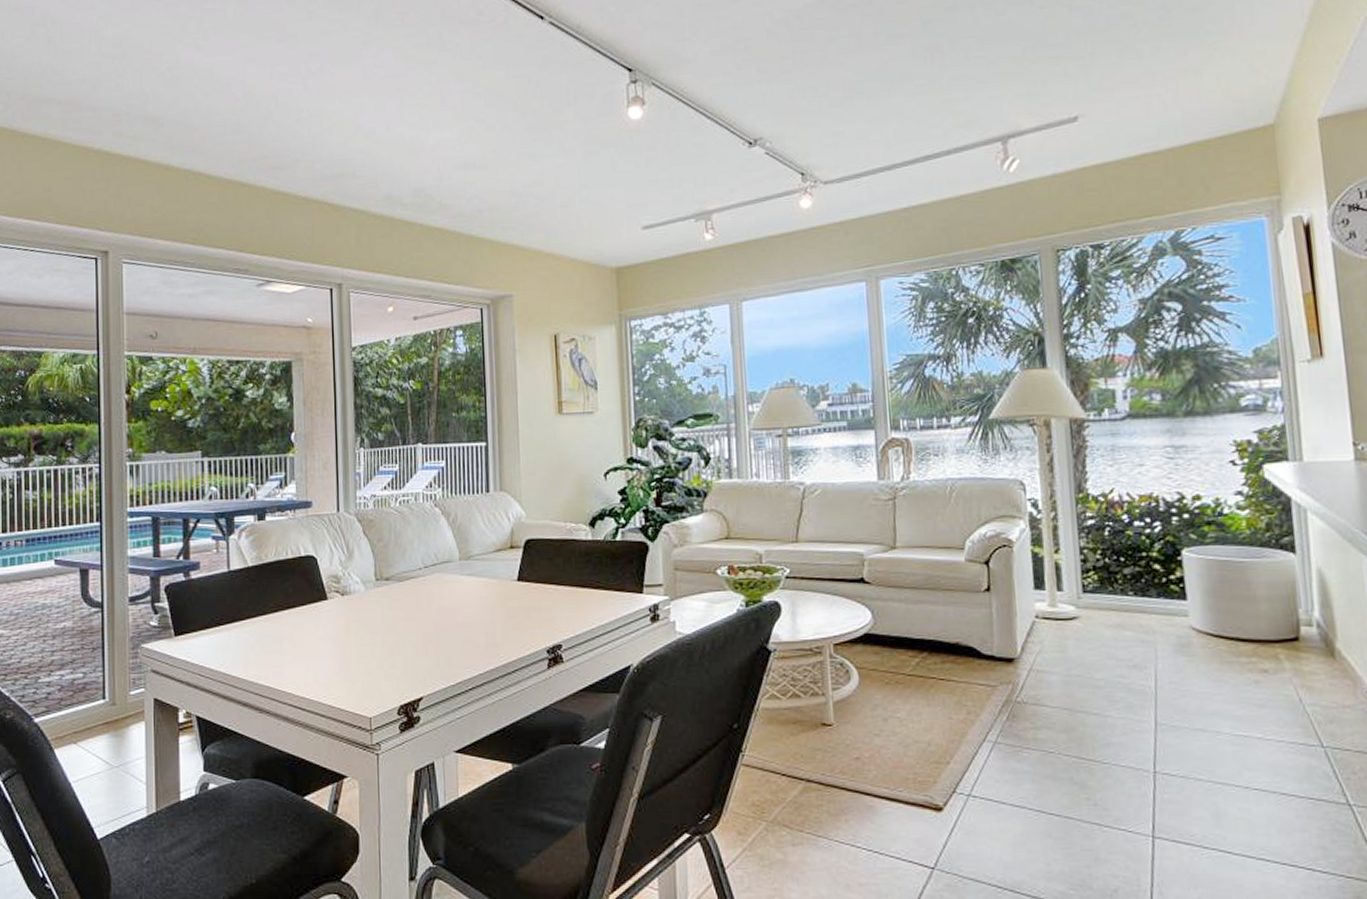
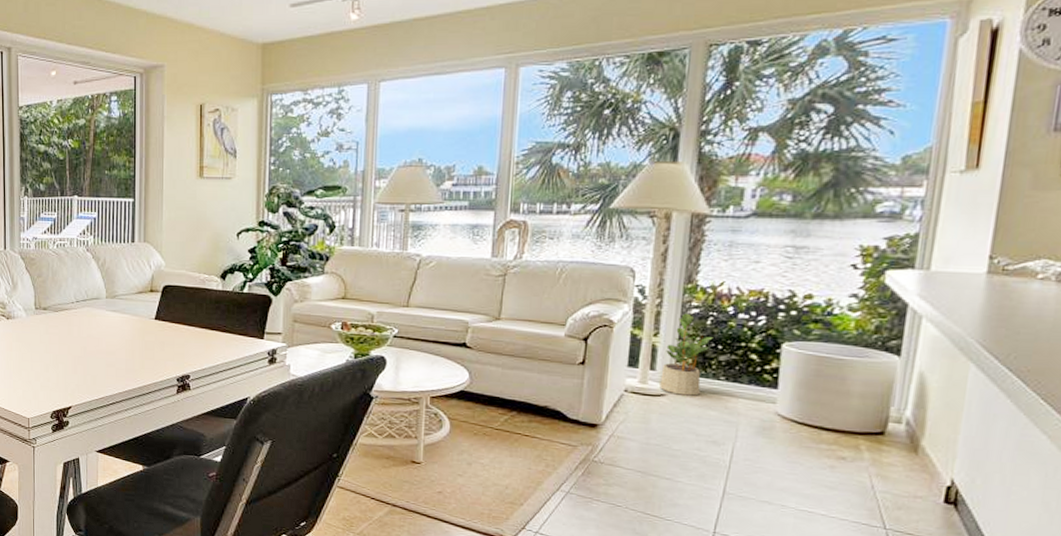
potted plant: none [1069,525,1114,616] -> present [659,313,713,396]

